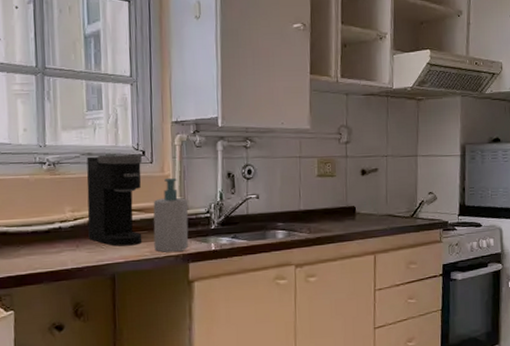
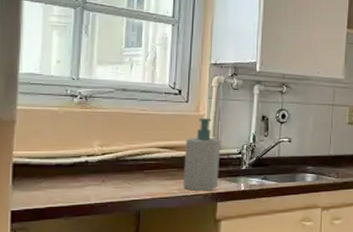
coffee maker: present [86,154,143,247] -> none [116,91,178,183]

